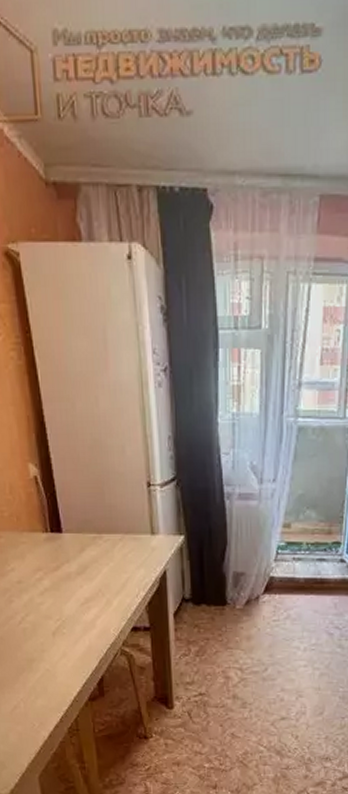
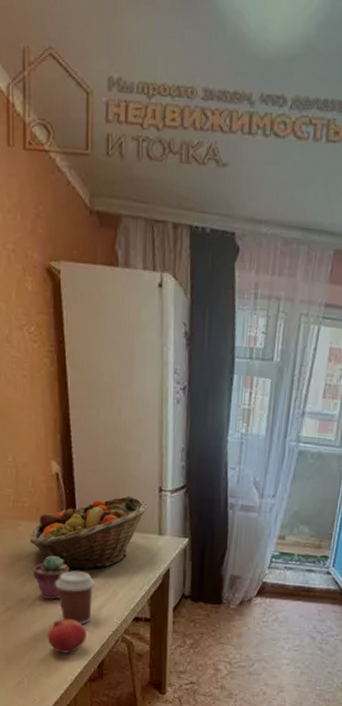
fruit basket: none [12,495,137,580] -> present [29,496,149,570]
potted succulent: none [19,566,58,615] -> present [33,555,69,600]
pomegranate: none [40,635,83,672] -> present [47,619,86,654]
coffee cup: none [44,581,88,640] -> present [55,570,96,625]

